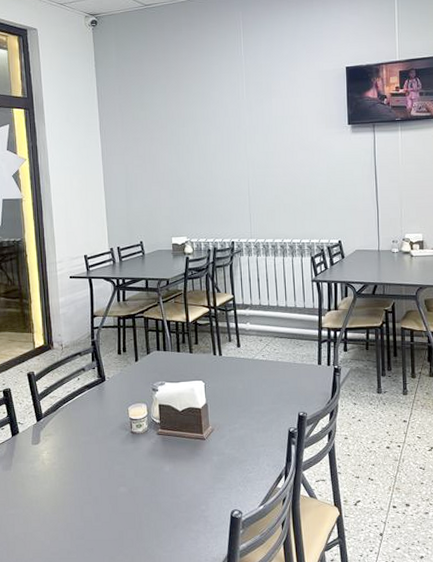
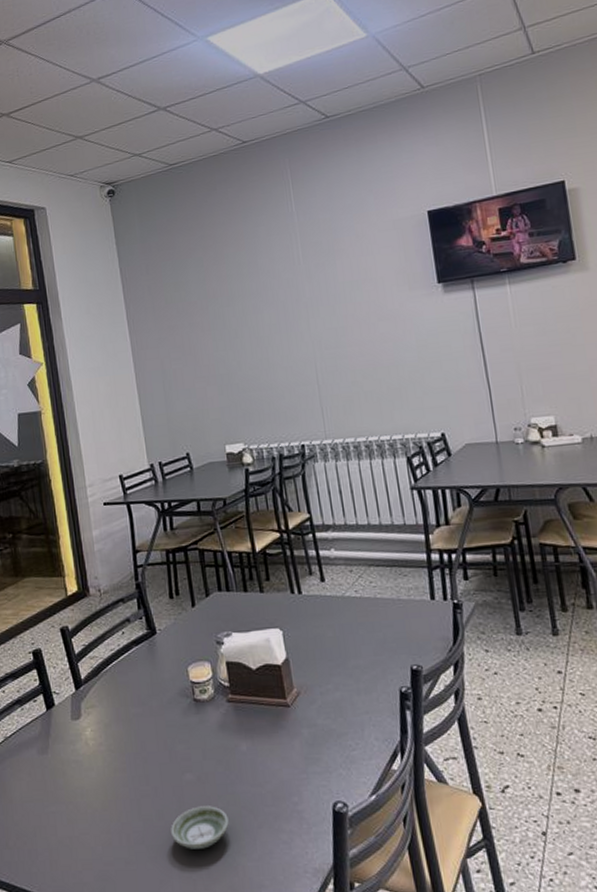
saucer: none [106,511,151,543] -> present [171,806,229,849]

